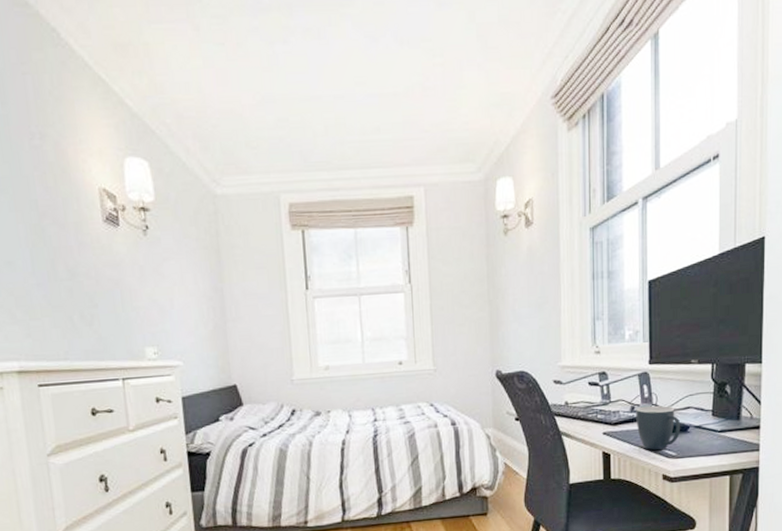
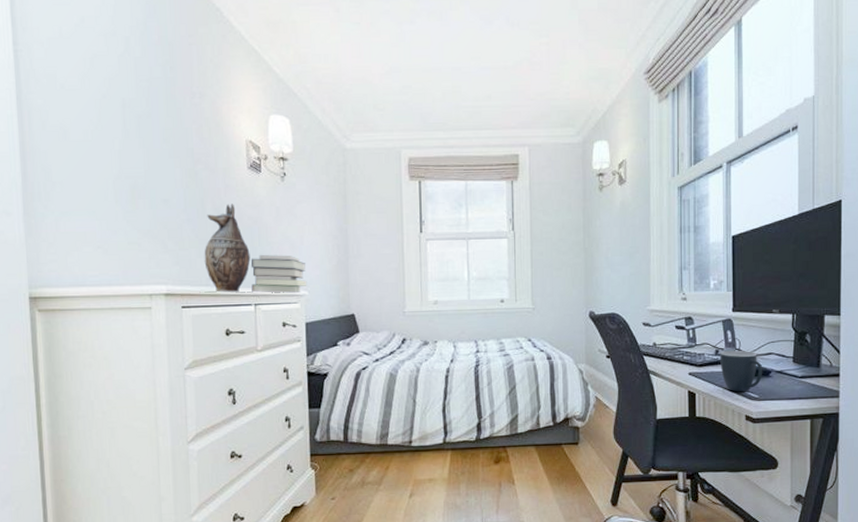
decorative vase: none [59,264,114,367] -> present [204,204,250,293]
books: none [114,321,181,366] -> present [250,254,307,293]

